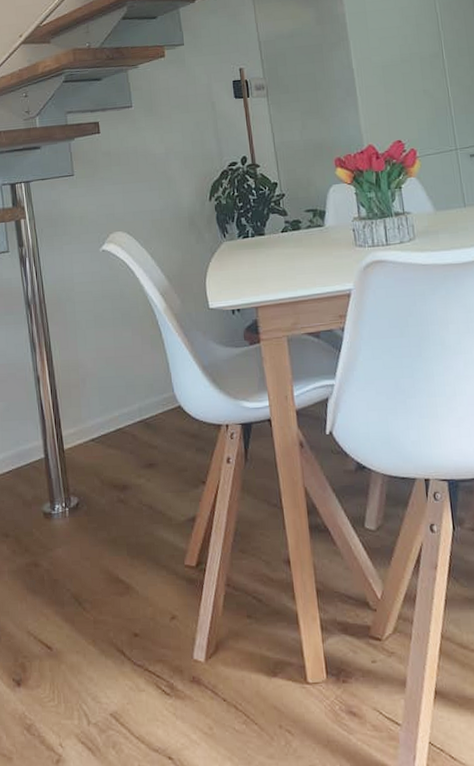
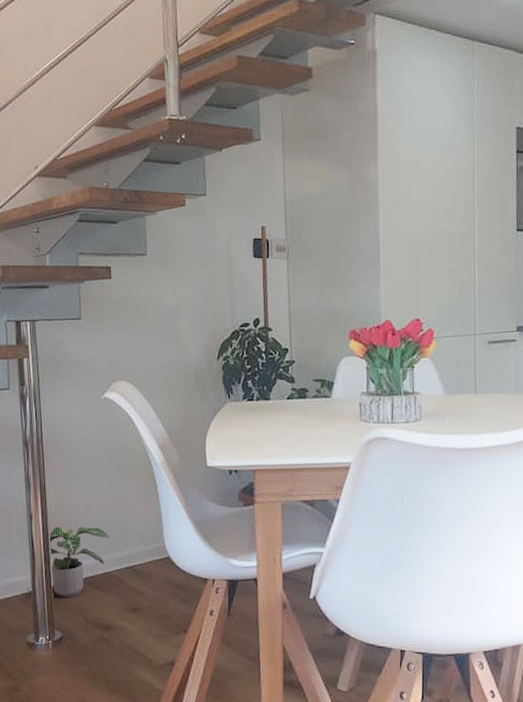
potted plant: none [57,383,119,460] -> present [48,526,110,597]

